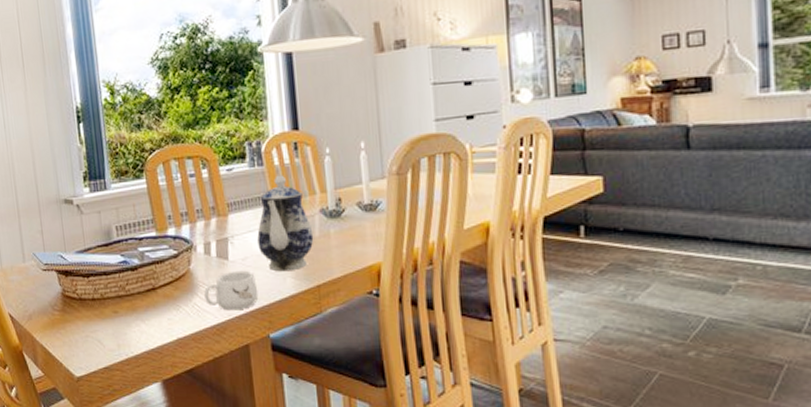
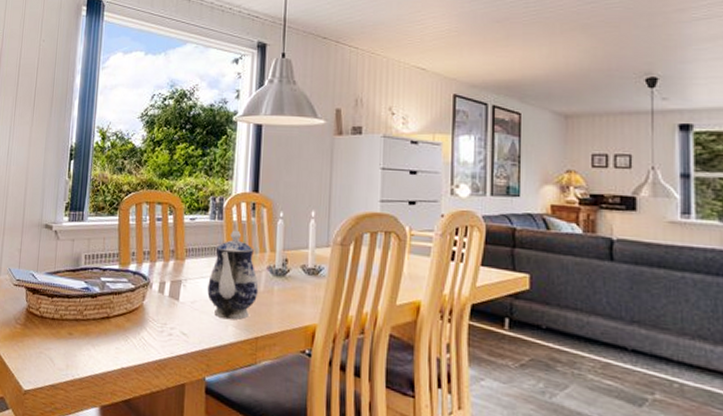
mug: present [204,270,259,311] -> none [152,311,201,349]

